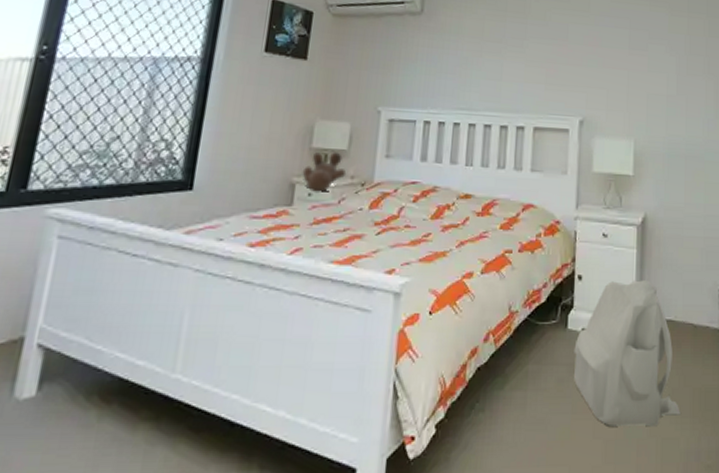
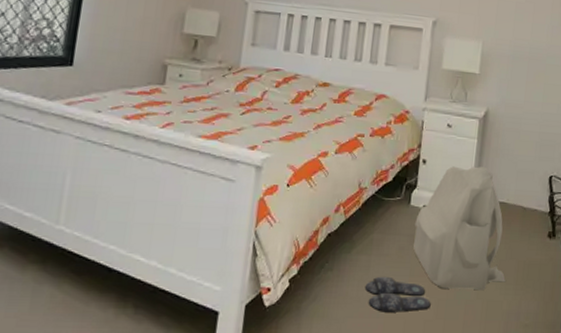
teddy bear: present [302,152,347,194] -> none [174,37,215,75]
slippers: none [521,415,598,459] -> present [365,276,431,312]

